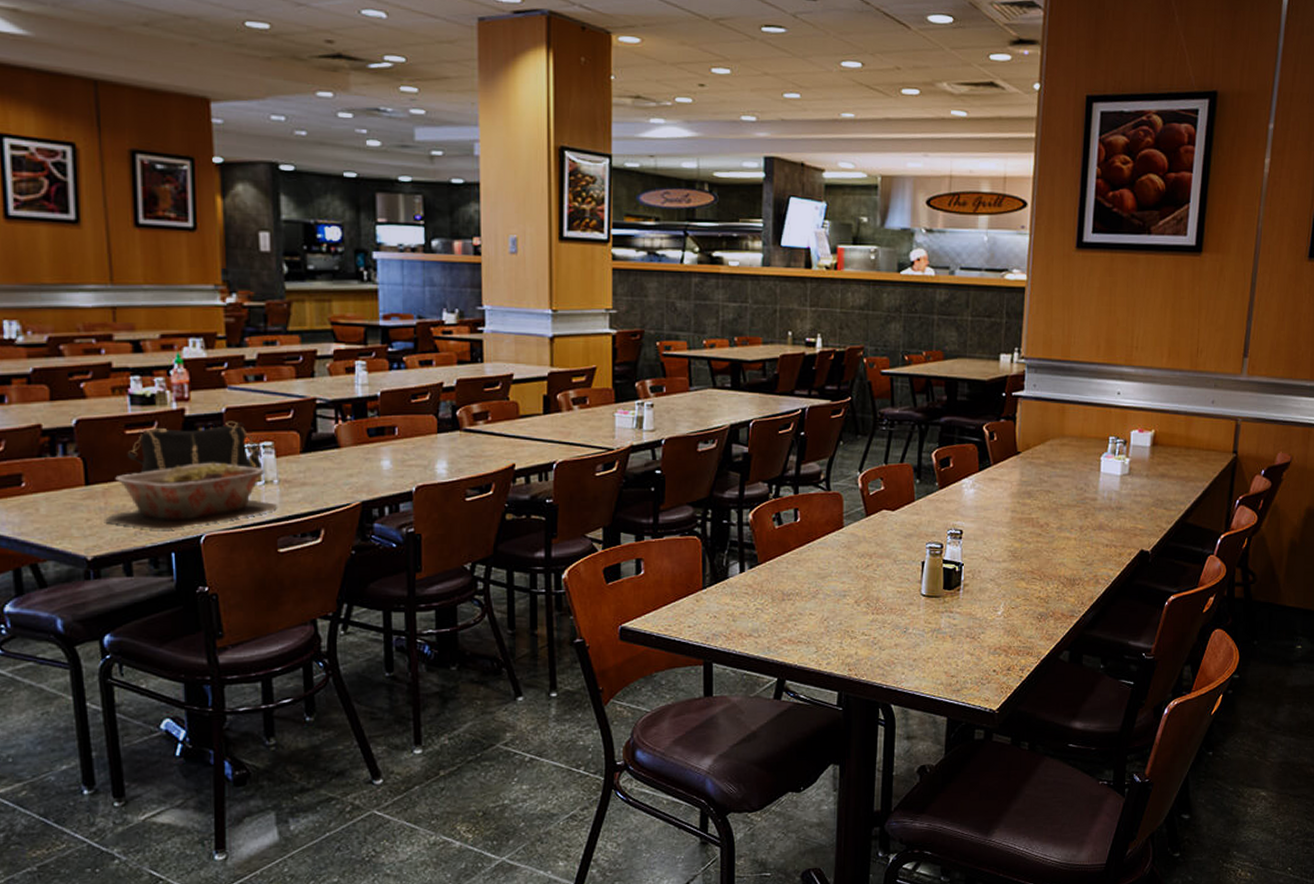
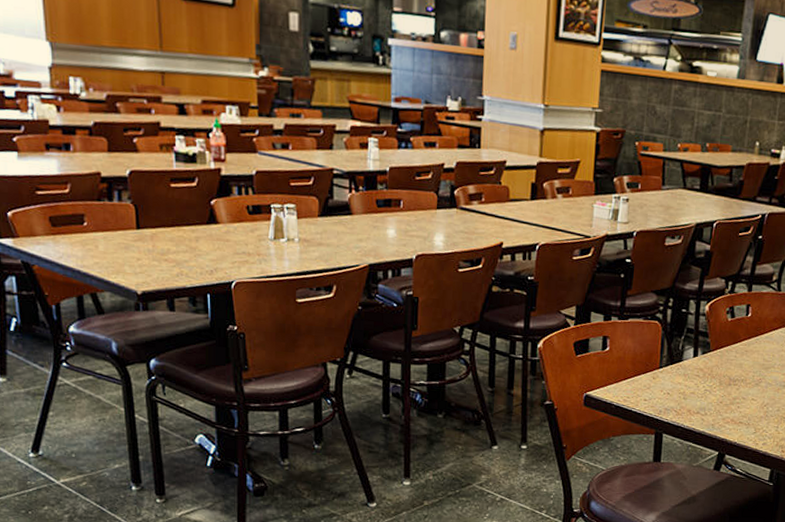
takeout container: present [104,462,277,530] -> none [151,218,297,274]
handbag: present [127,421,262,473] -> none [172,182,285,228]

